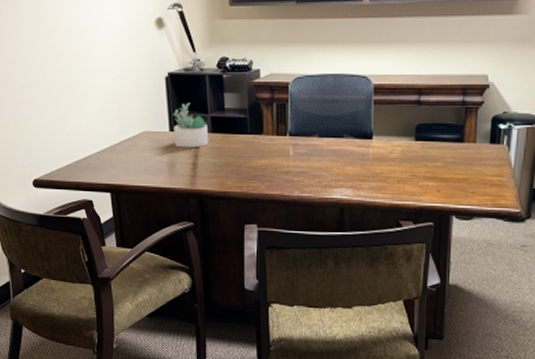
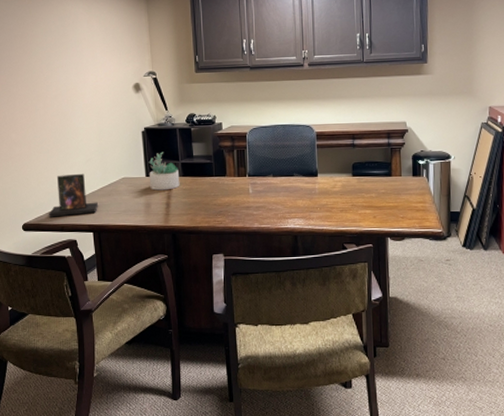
photo frame: none [60,124,115,174] -> present [48,173,98,217]

